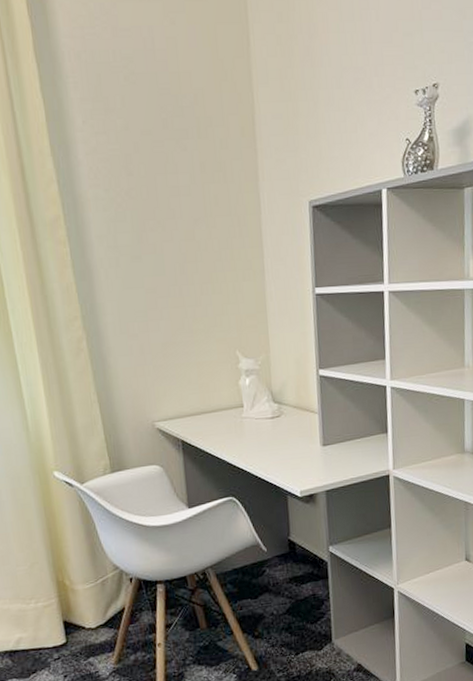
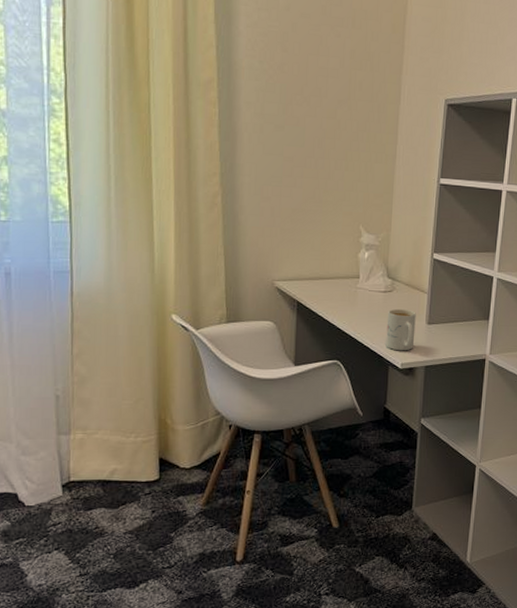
mug: none [278,433,312,479] -> present [385,308,416,351]

